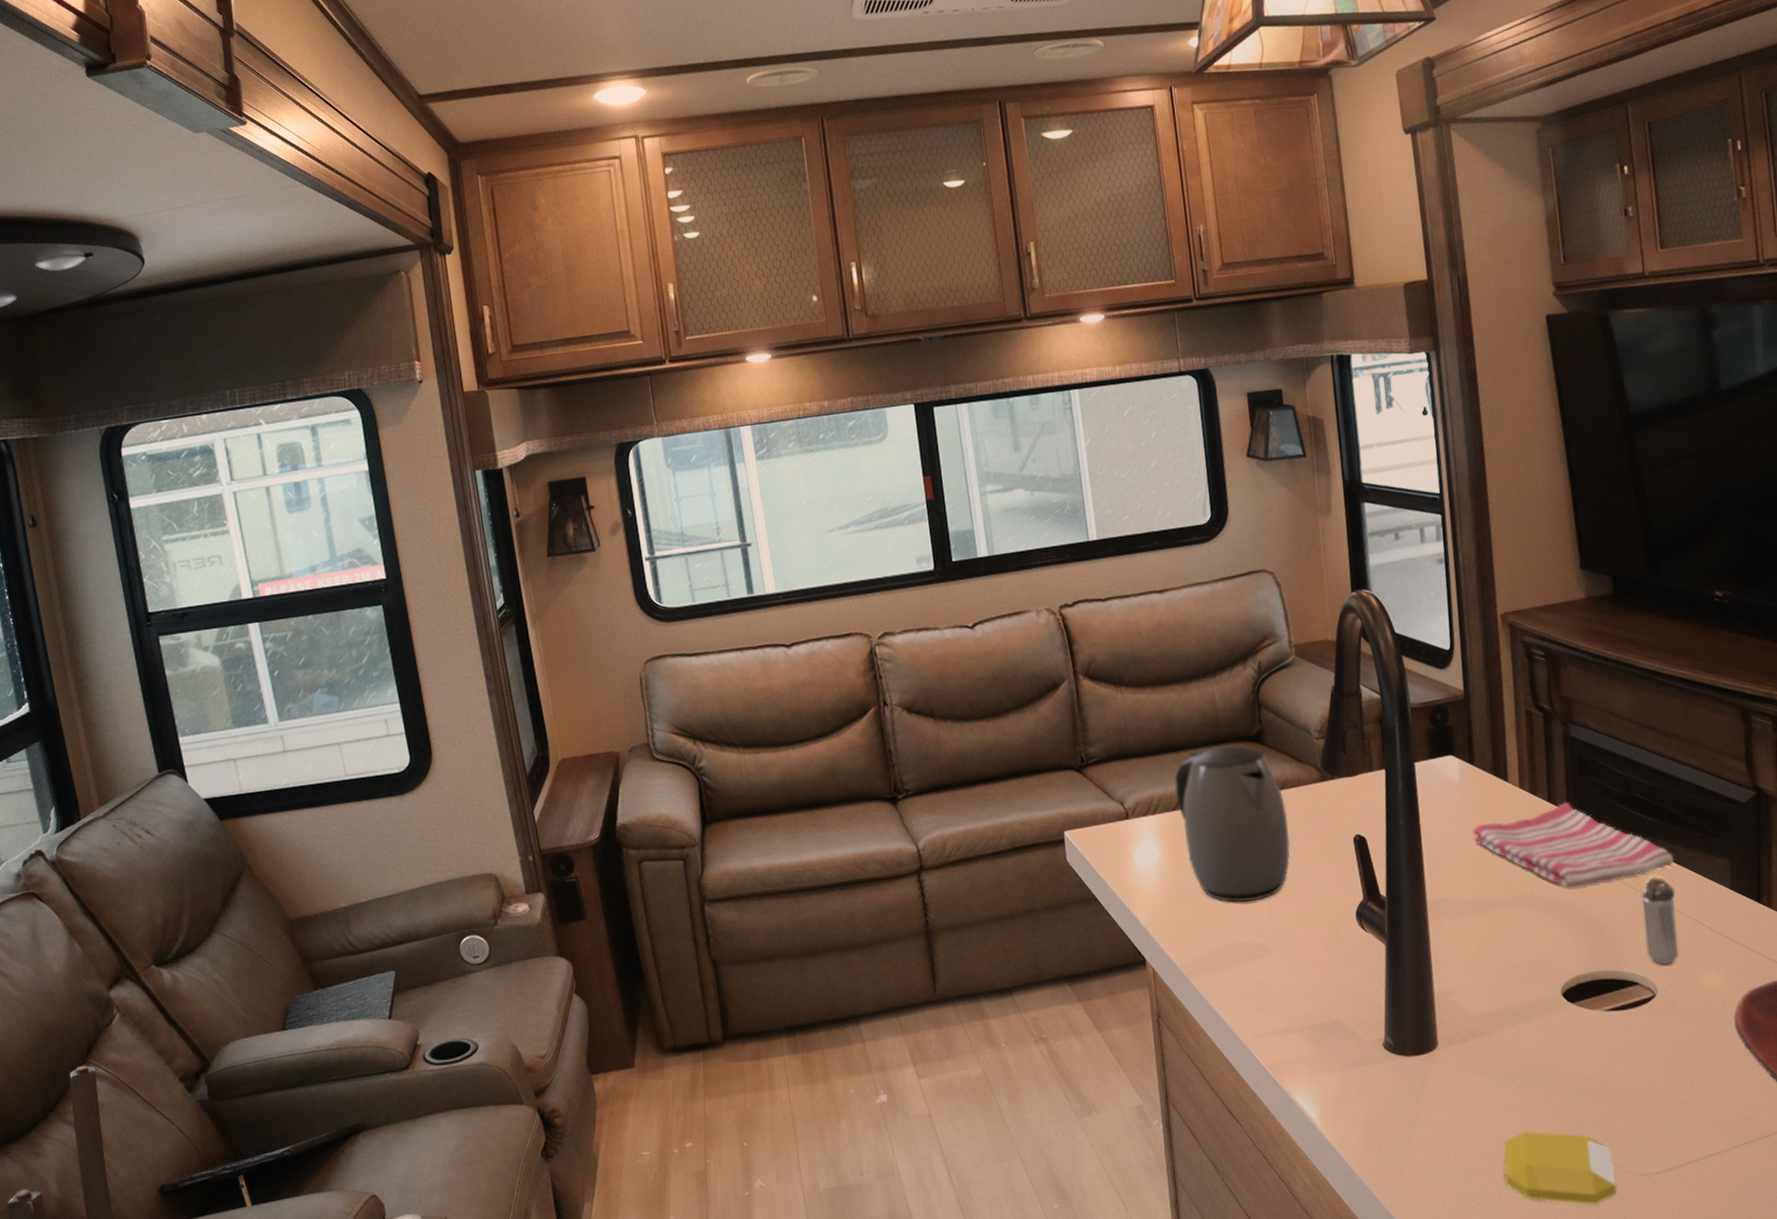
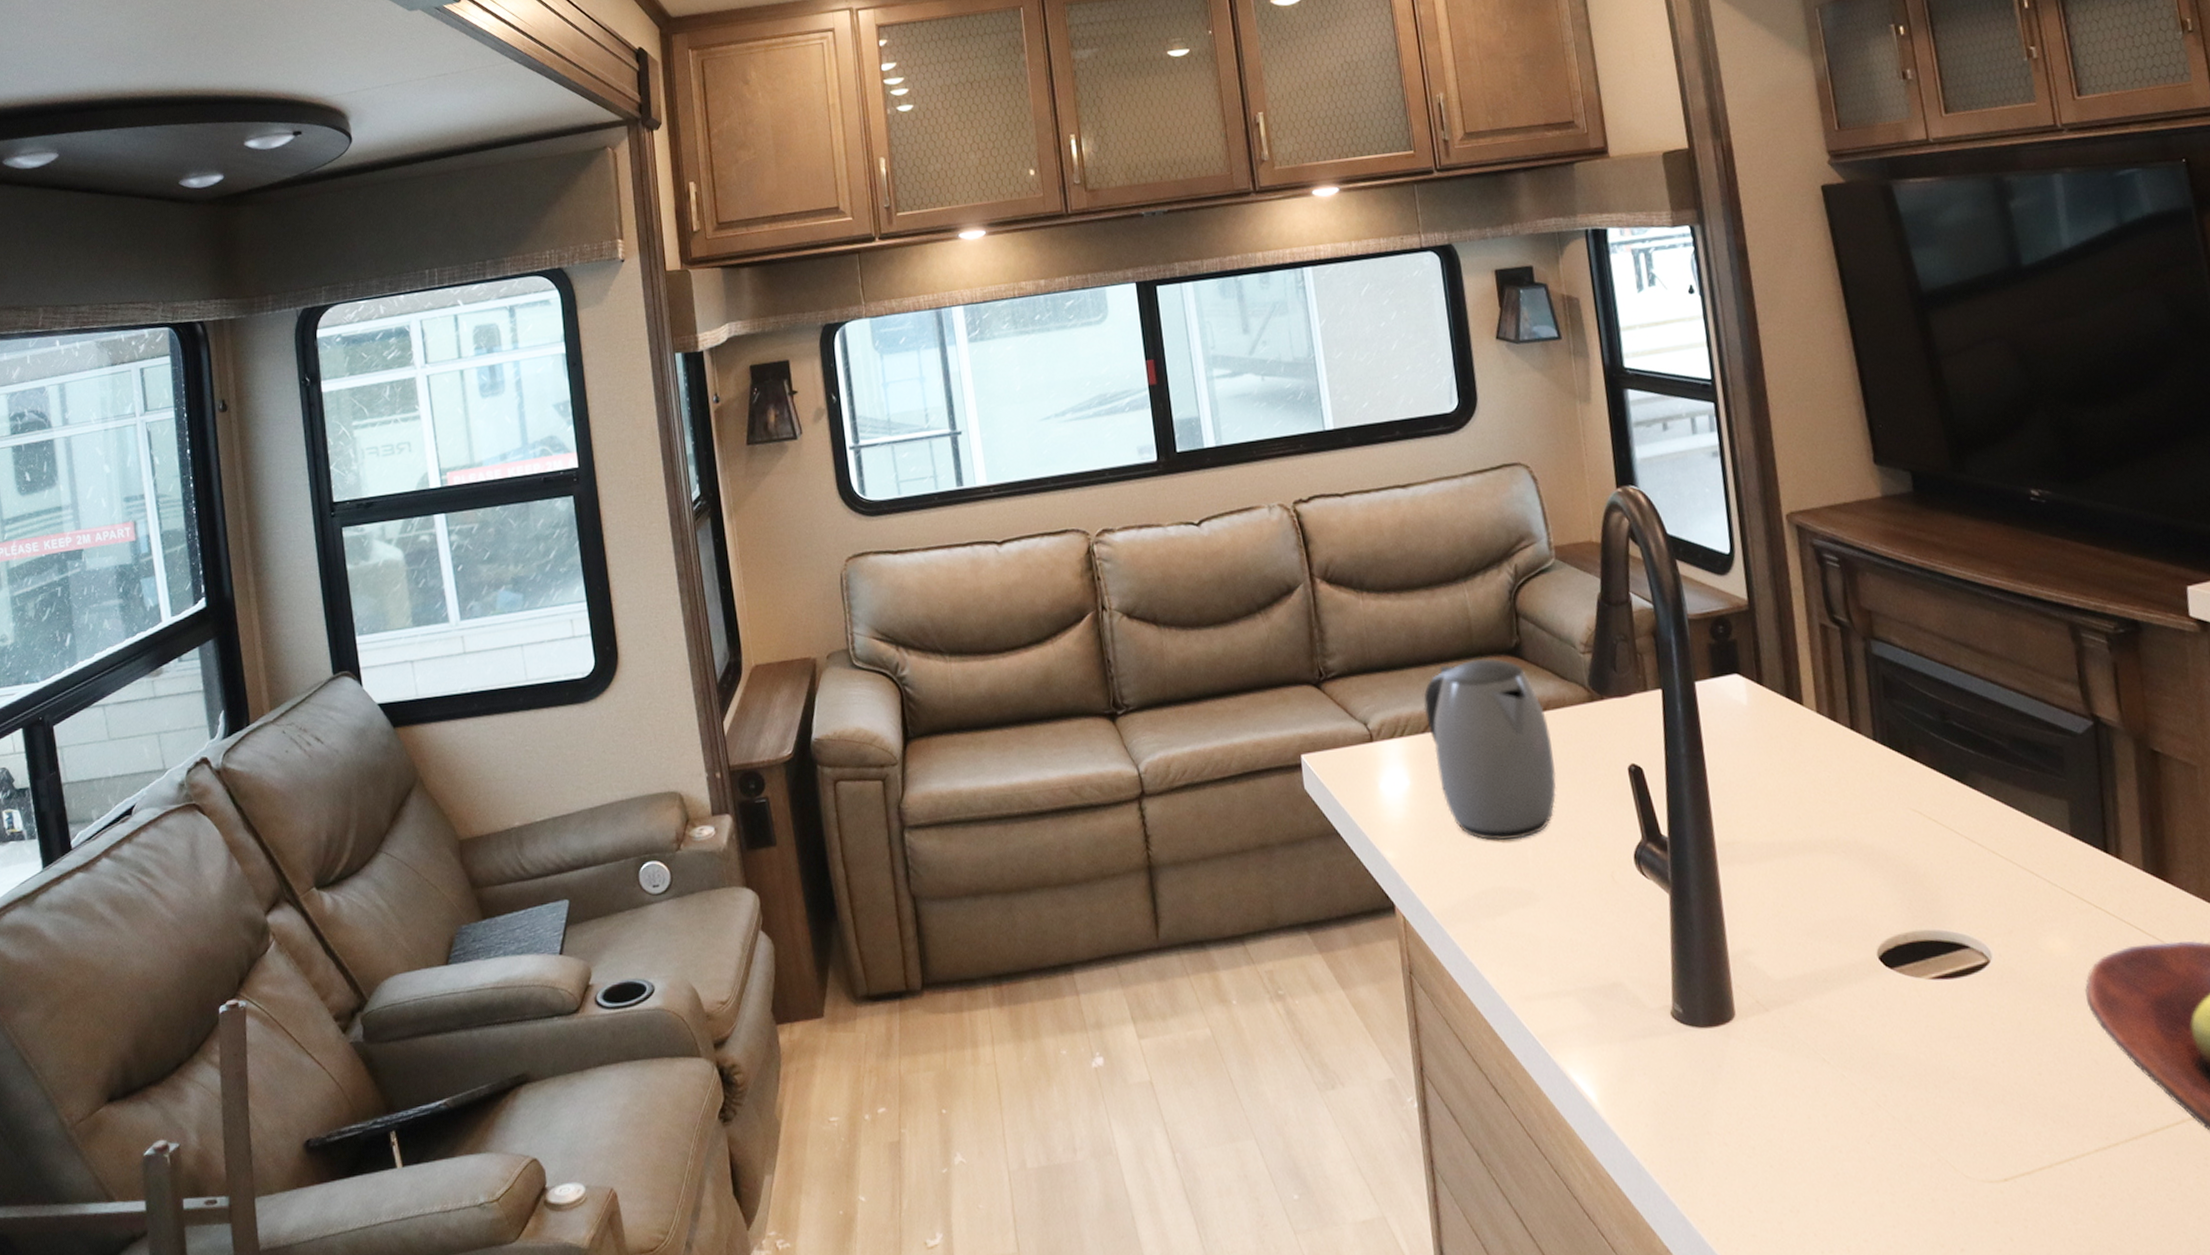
dish towel: present [1472,802,1674,887] -> none [1764,730,2001,830]
soap bar: present [1503,1131,1617,1206] -> none [1818,1123,1957,1218]
shaker: present [1641,876,1679,965] -> none [1965,818,2014,926]

